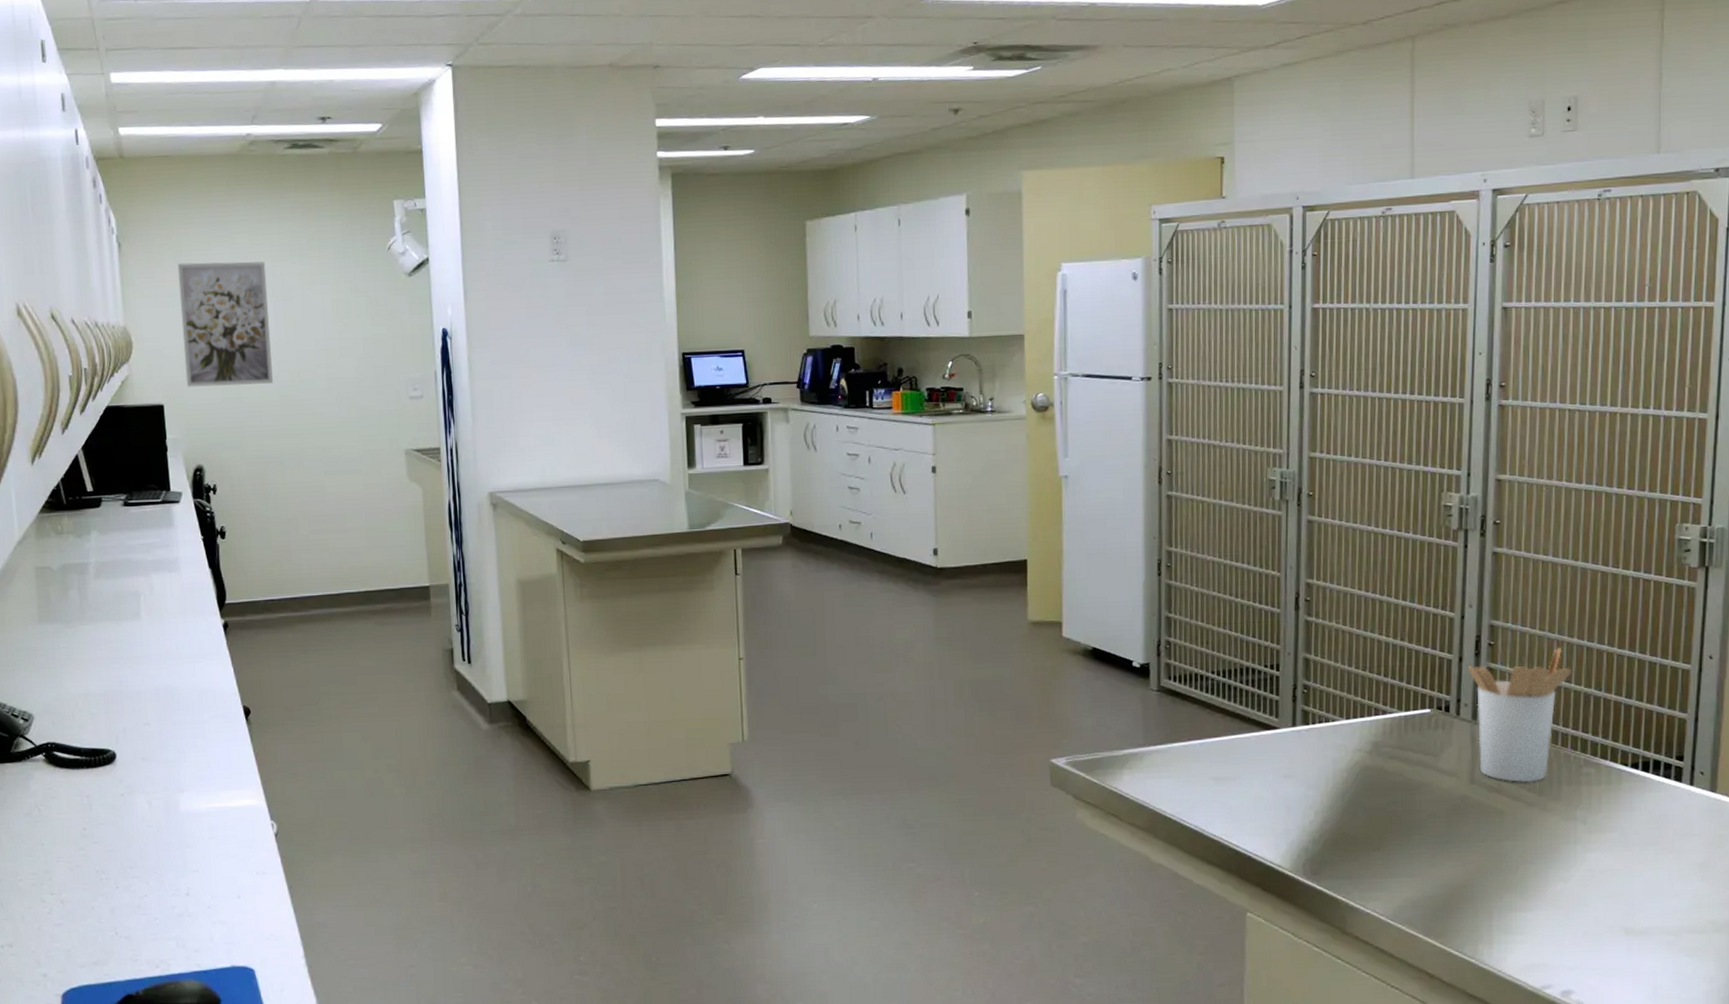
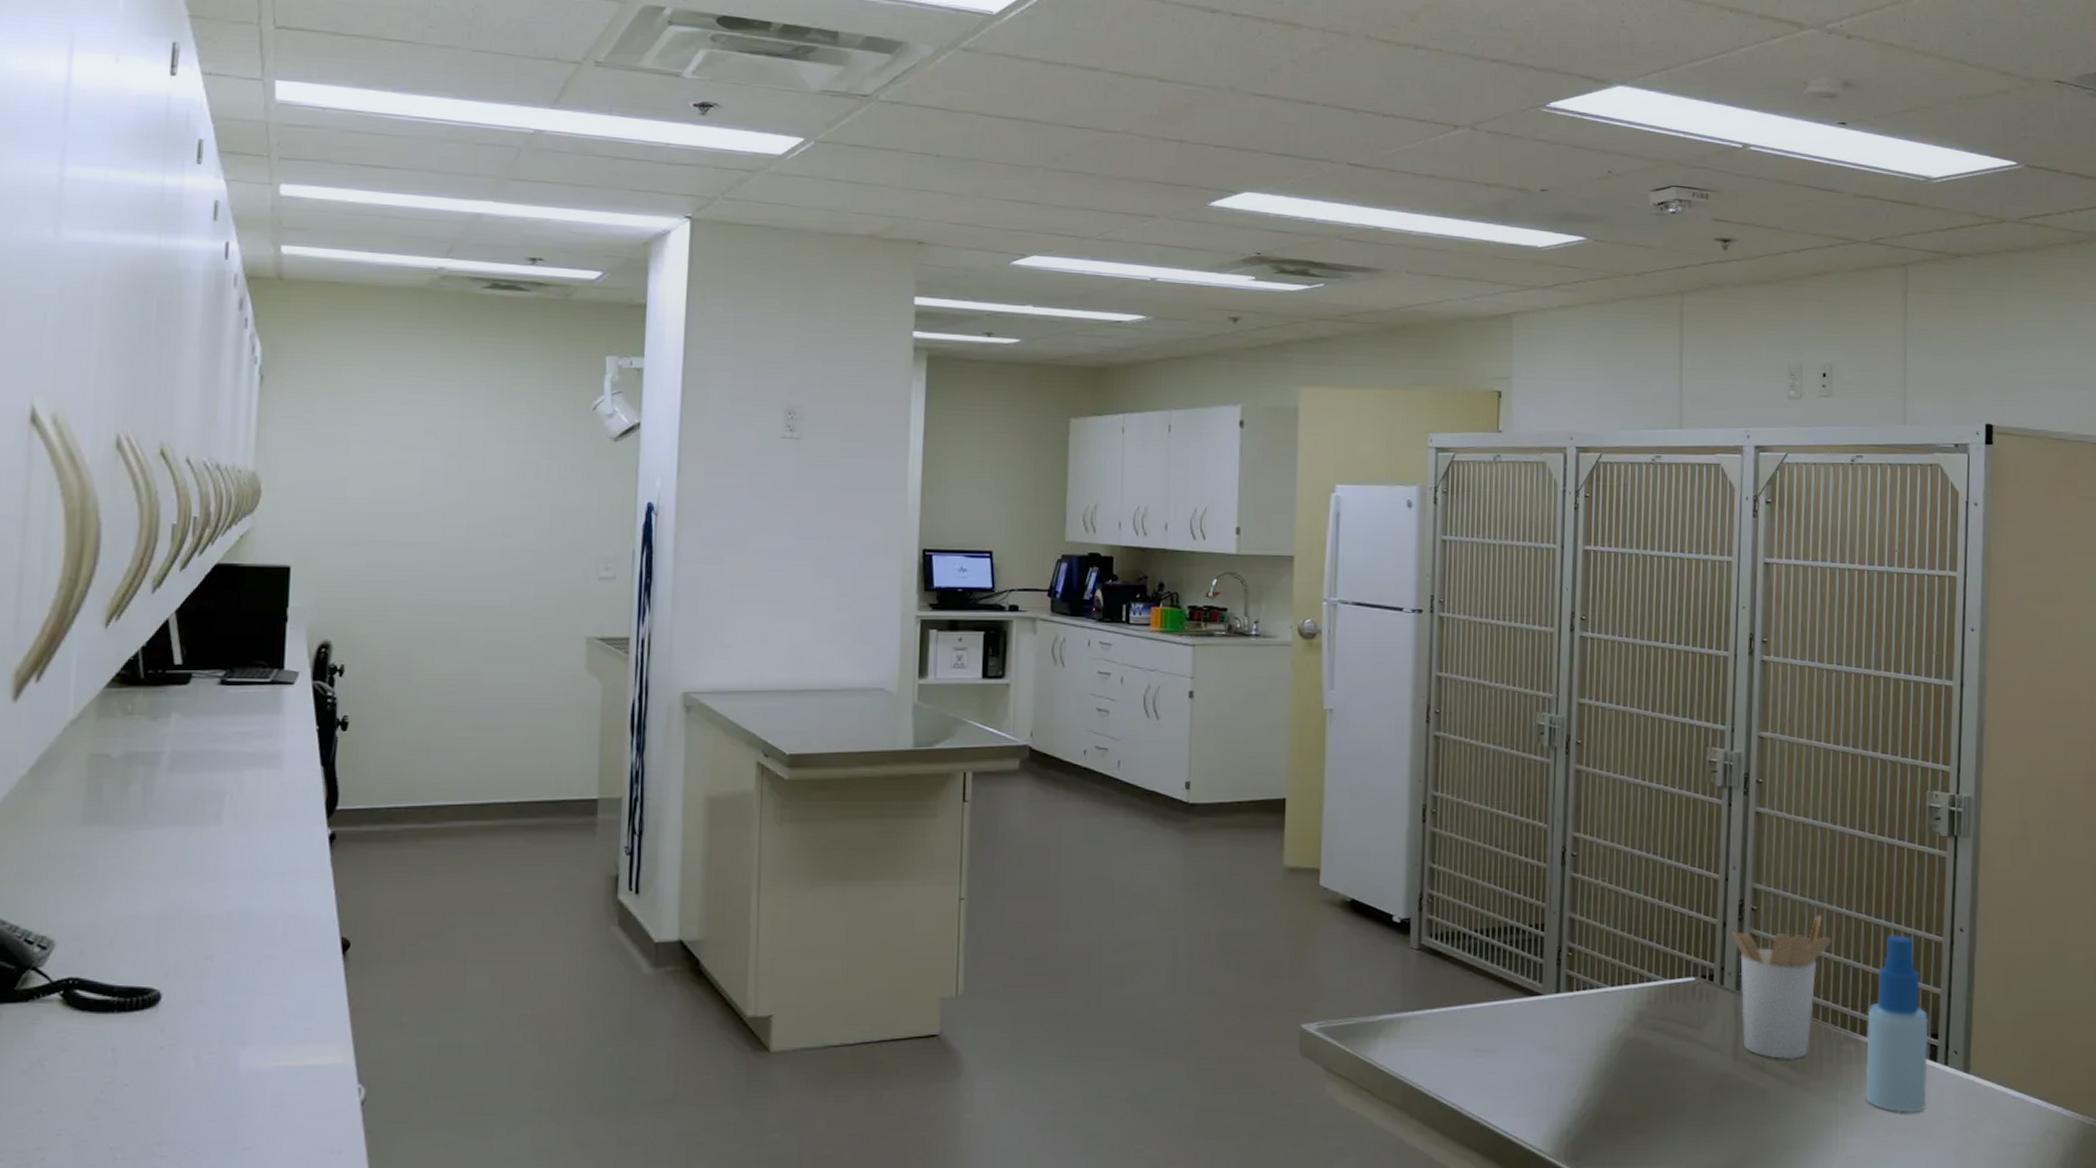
wall art: present [177,261,273,387] -> none [323,404,442,551]
spray bottle: none [1606,664,1673,830] -> present [1865,935,1929,1113]

